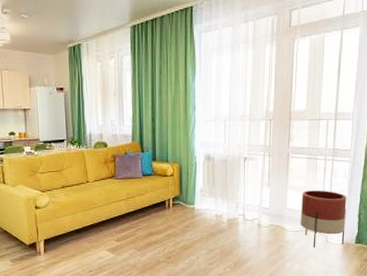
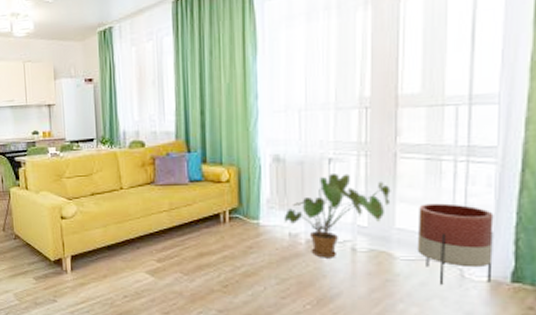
house plant: none [212,169,285,233] -> present [283,173,391,258]

